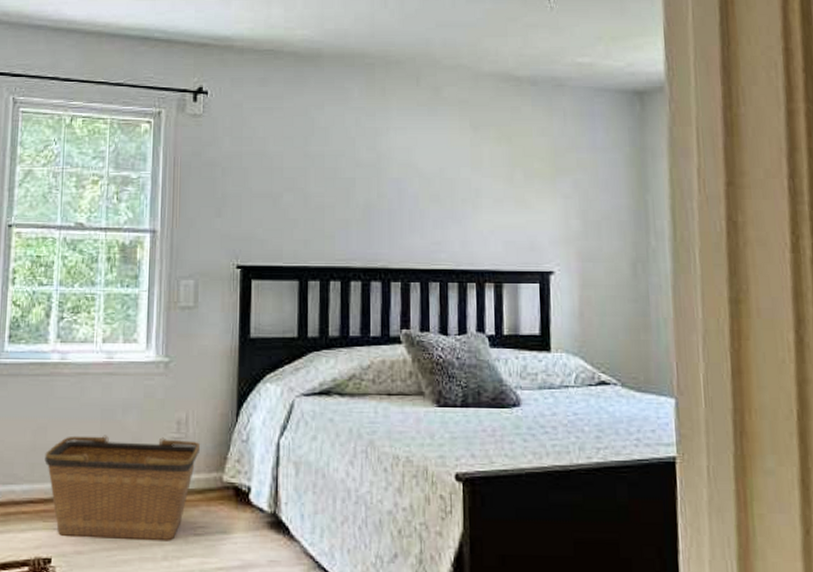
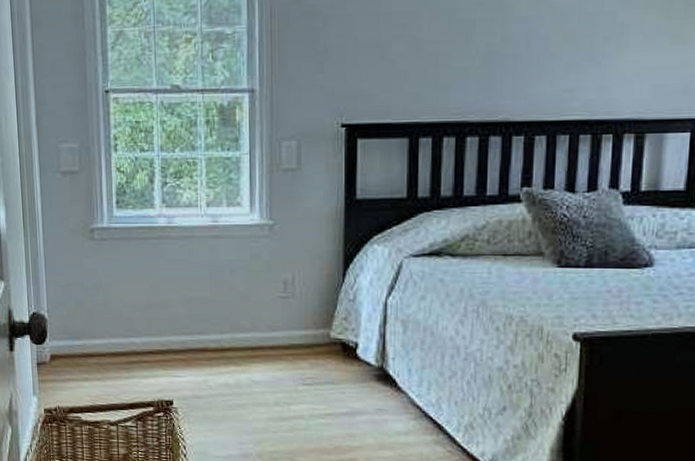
bicycle basket: present [44,435,200,541] -> none [160,294,307,389]

